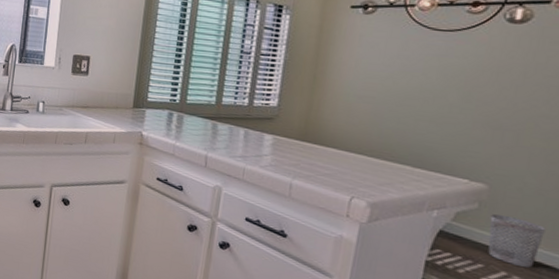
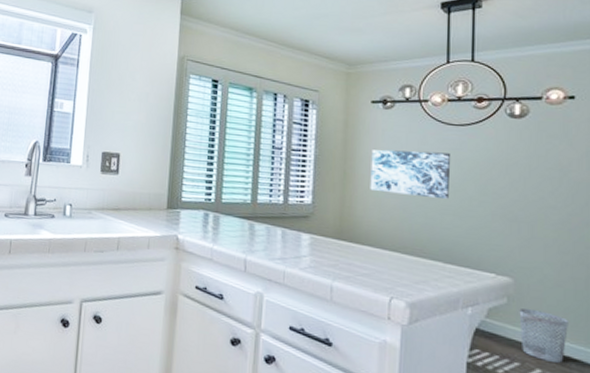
wall art: none [340,55,435,105] -> present [370,149,451,199]

